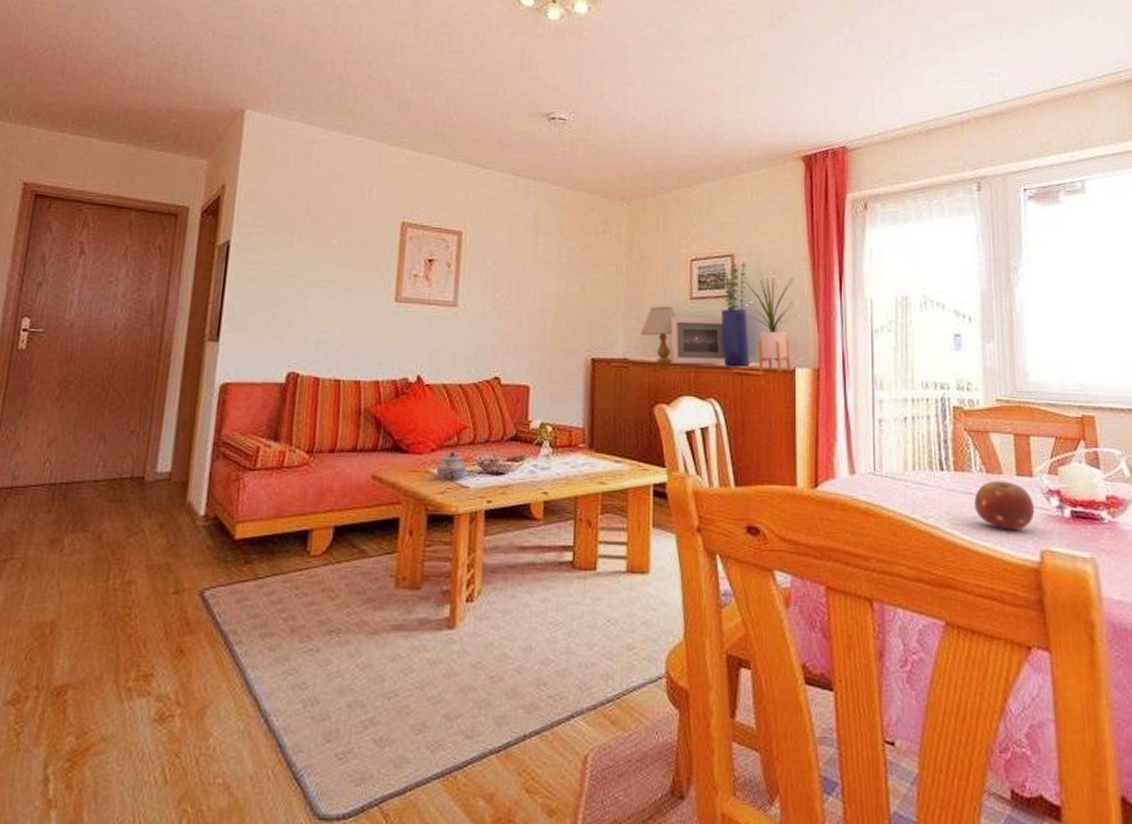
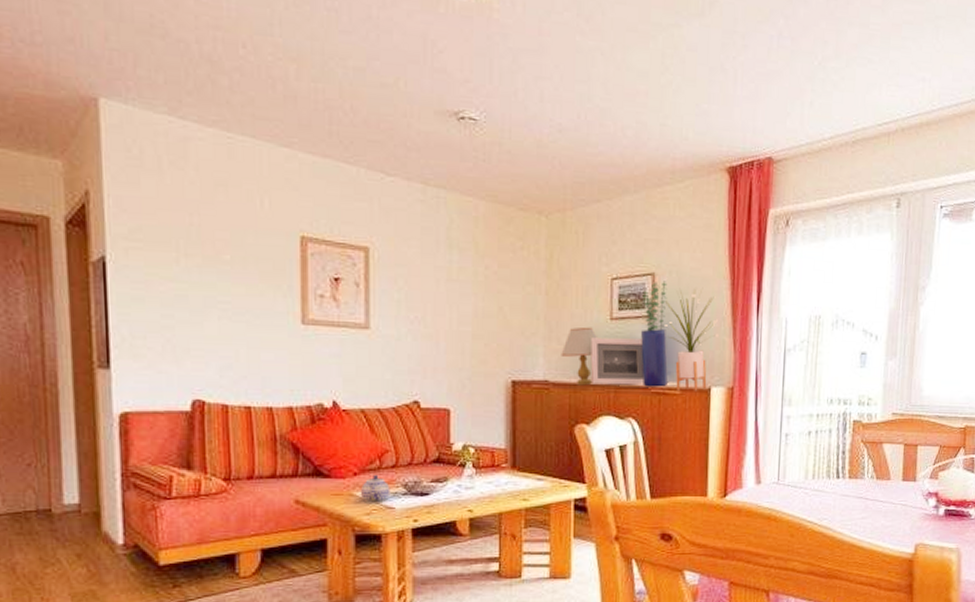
fruit: present [974,480,1035,530] -> none [863,486,915,528]

